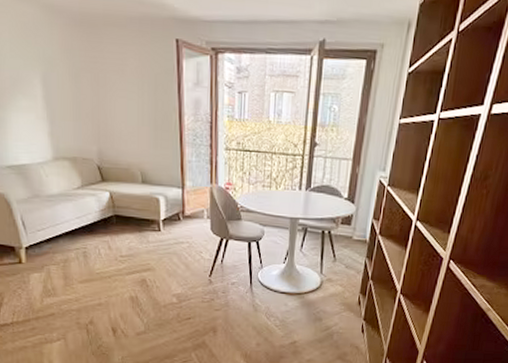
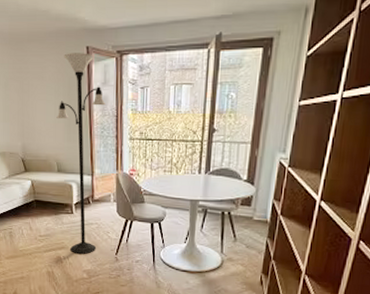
floor lamp: none [140,44,198,276] -> present [56,53,106,254]

